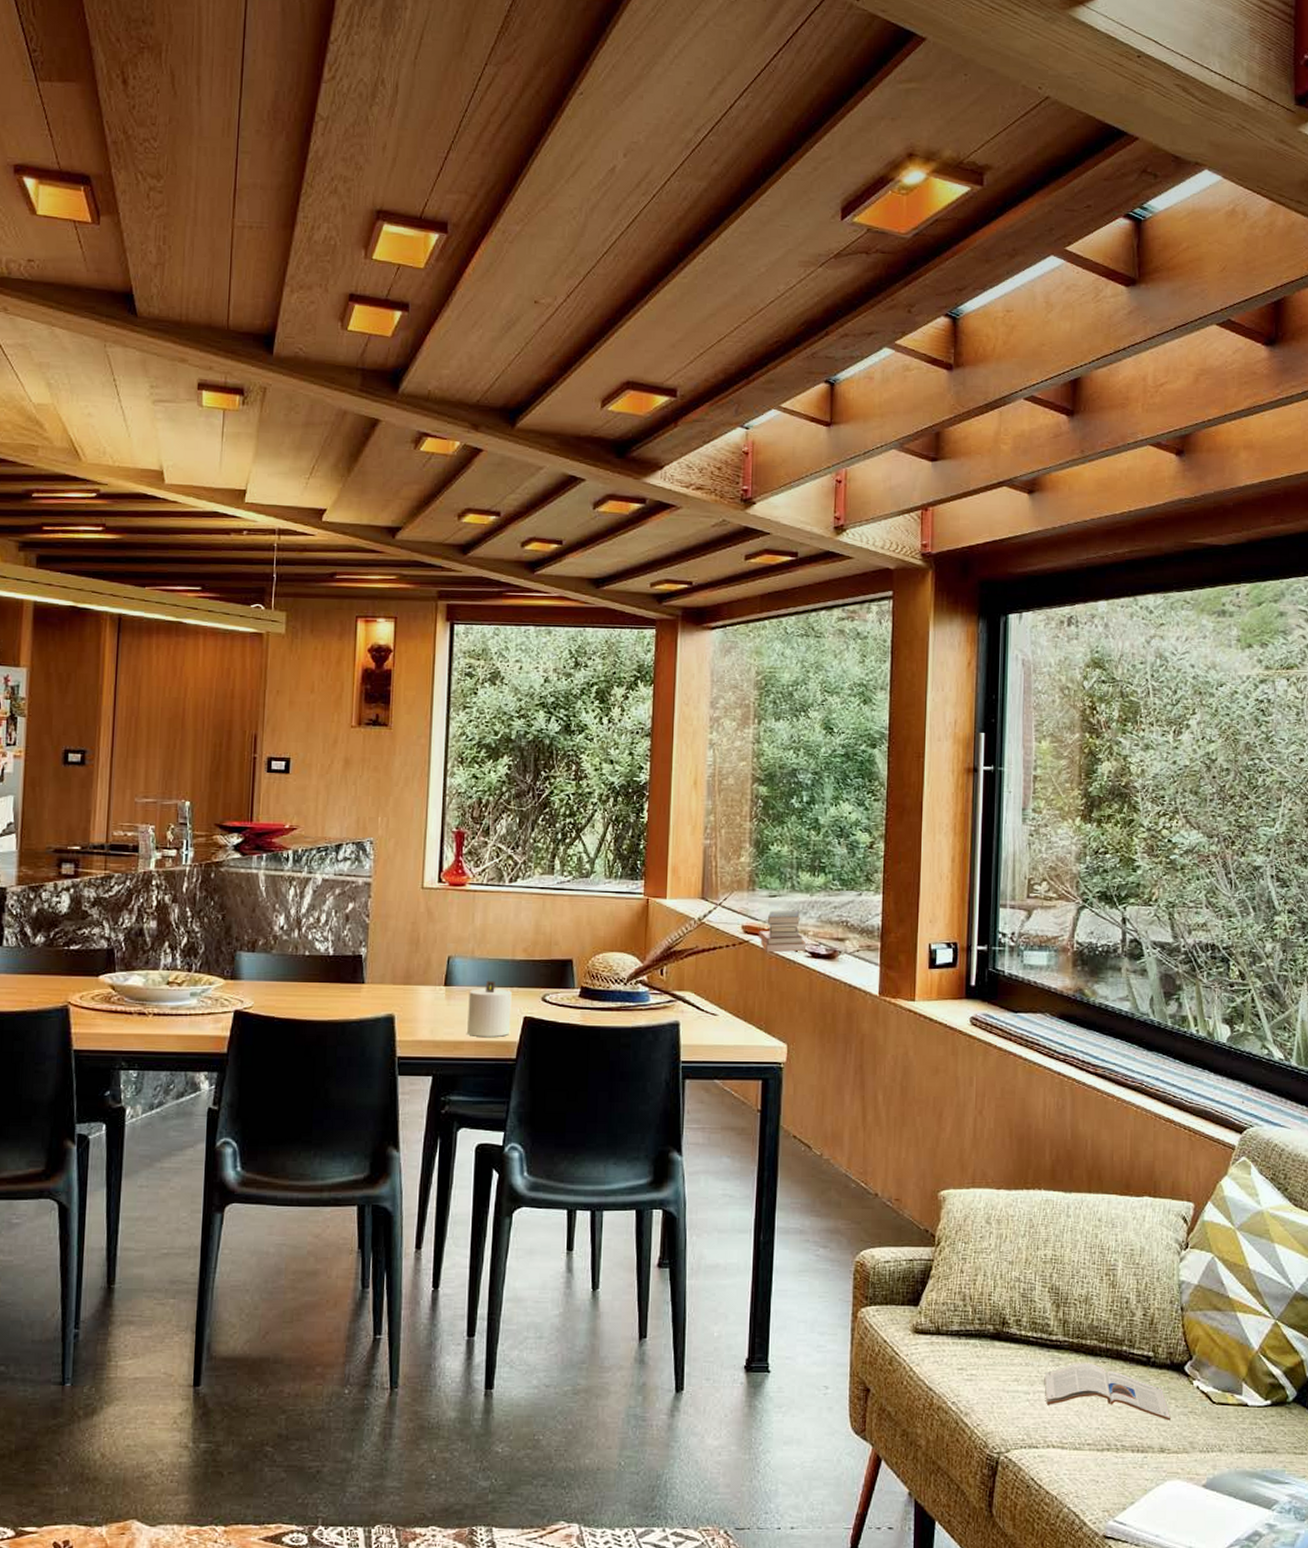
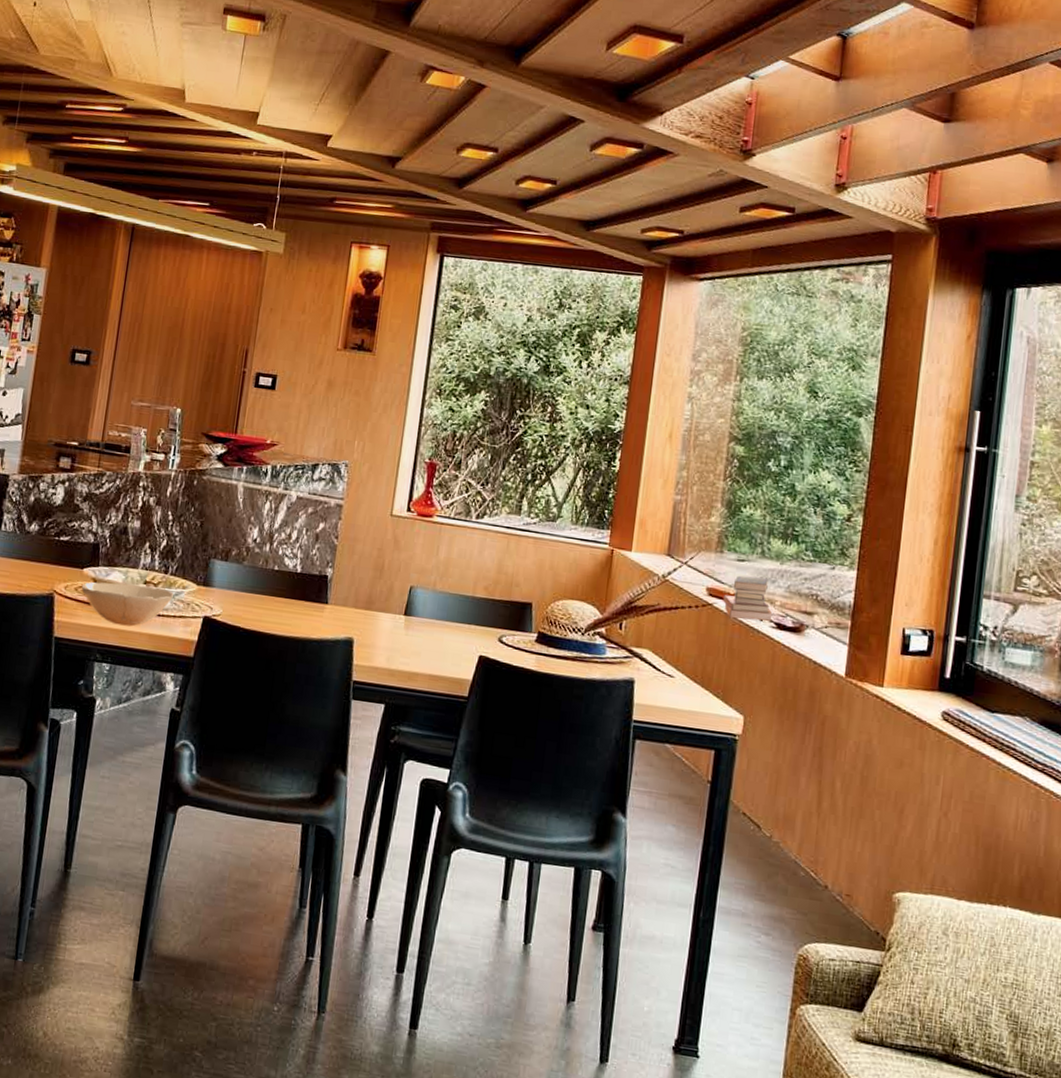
bowl: none [98,986,200,1030] -> present [81,582,174,627]
candle: present [467,981,512,1037] -> none [422,615,470,673]

